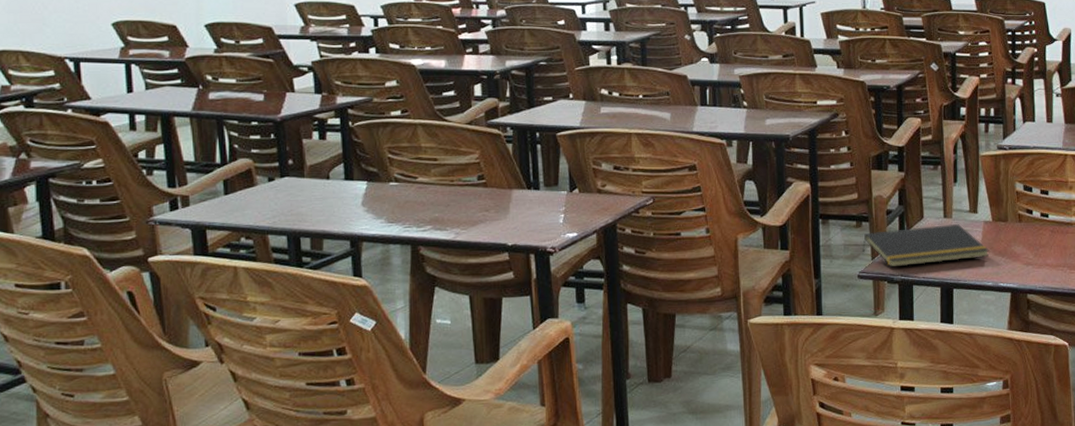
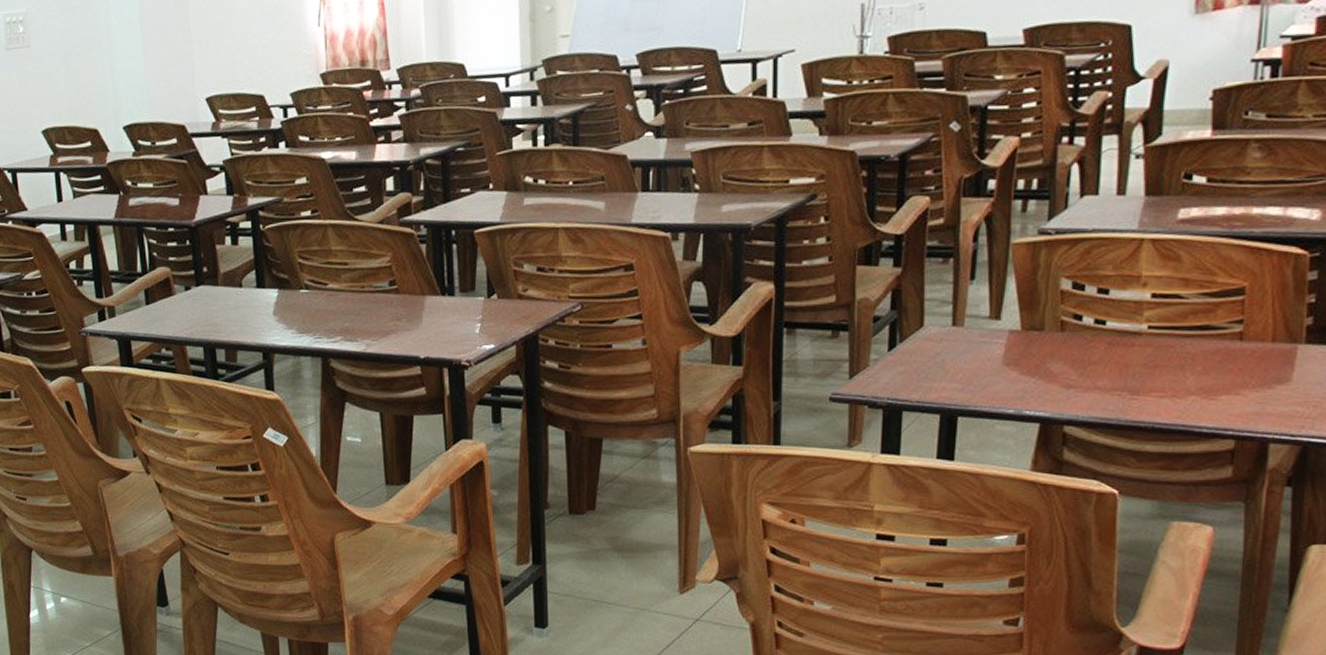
notepad: present [862,224,990,268] -> none [838,334,1014,389]

